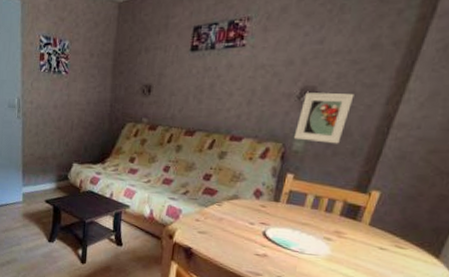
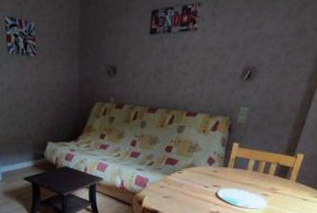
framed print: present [293,92,354,144] -> none [238,72,285,116]

